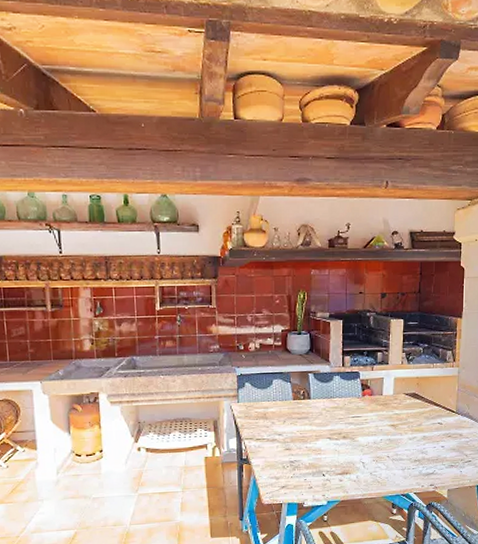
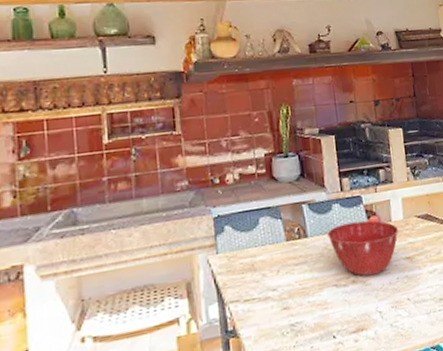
mixing bowl: none [327,392,387,435] -> present [327,220,398,277]

